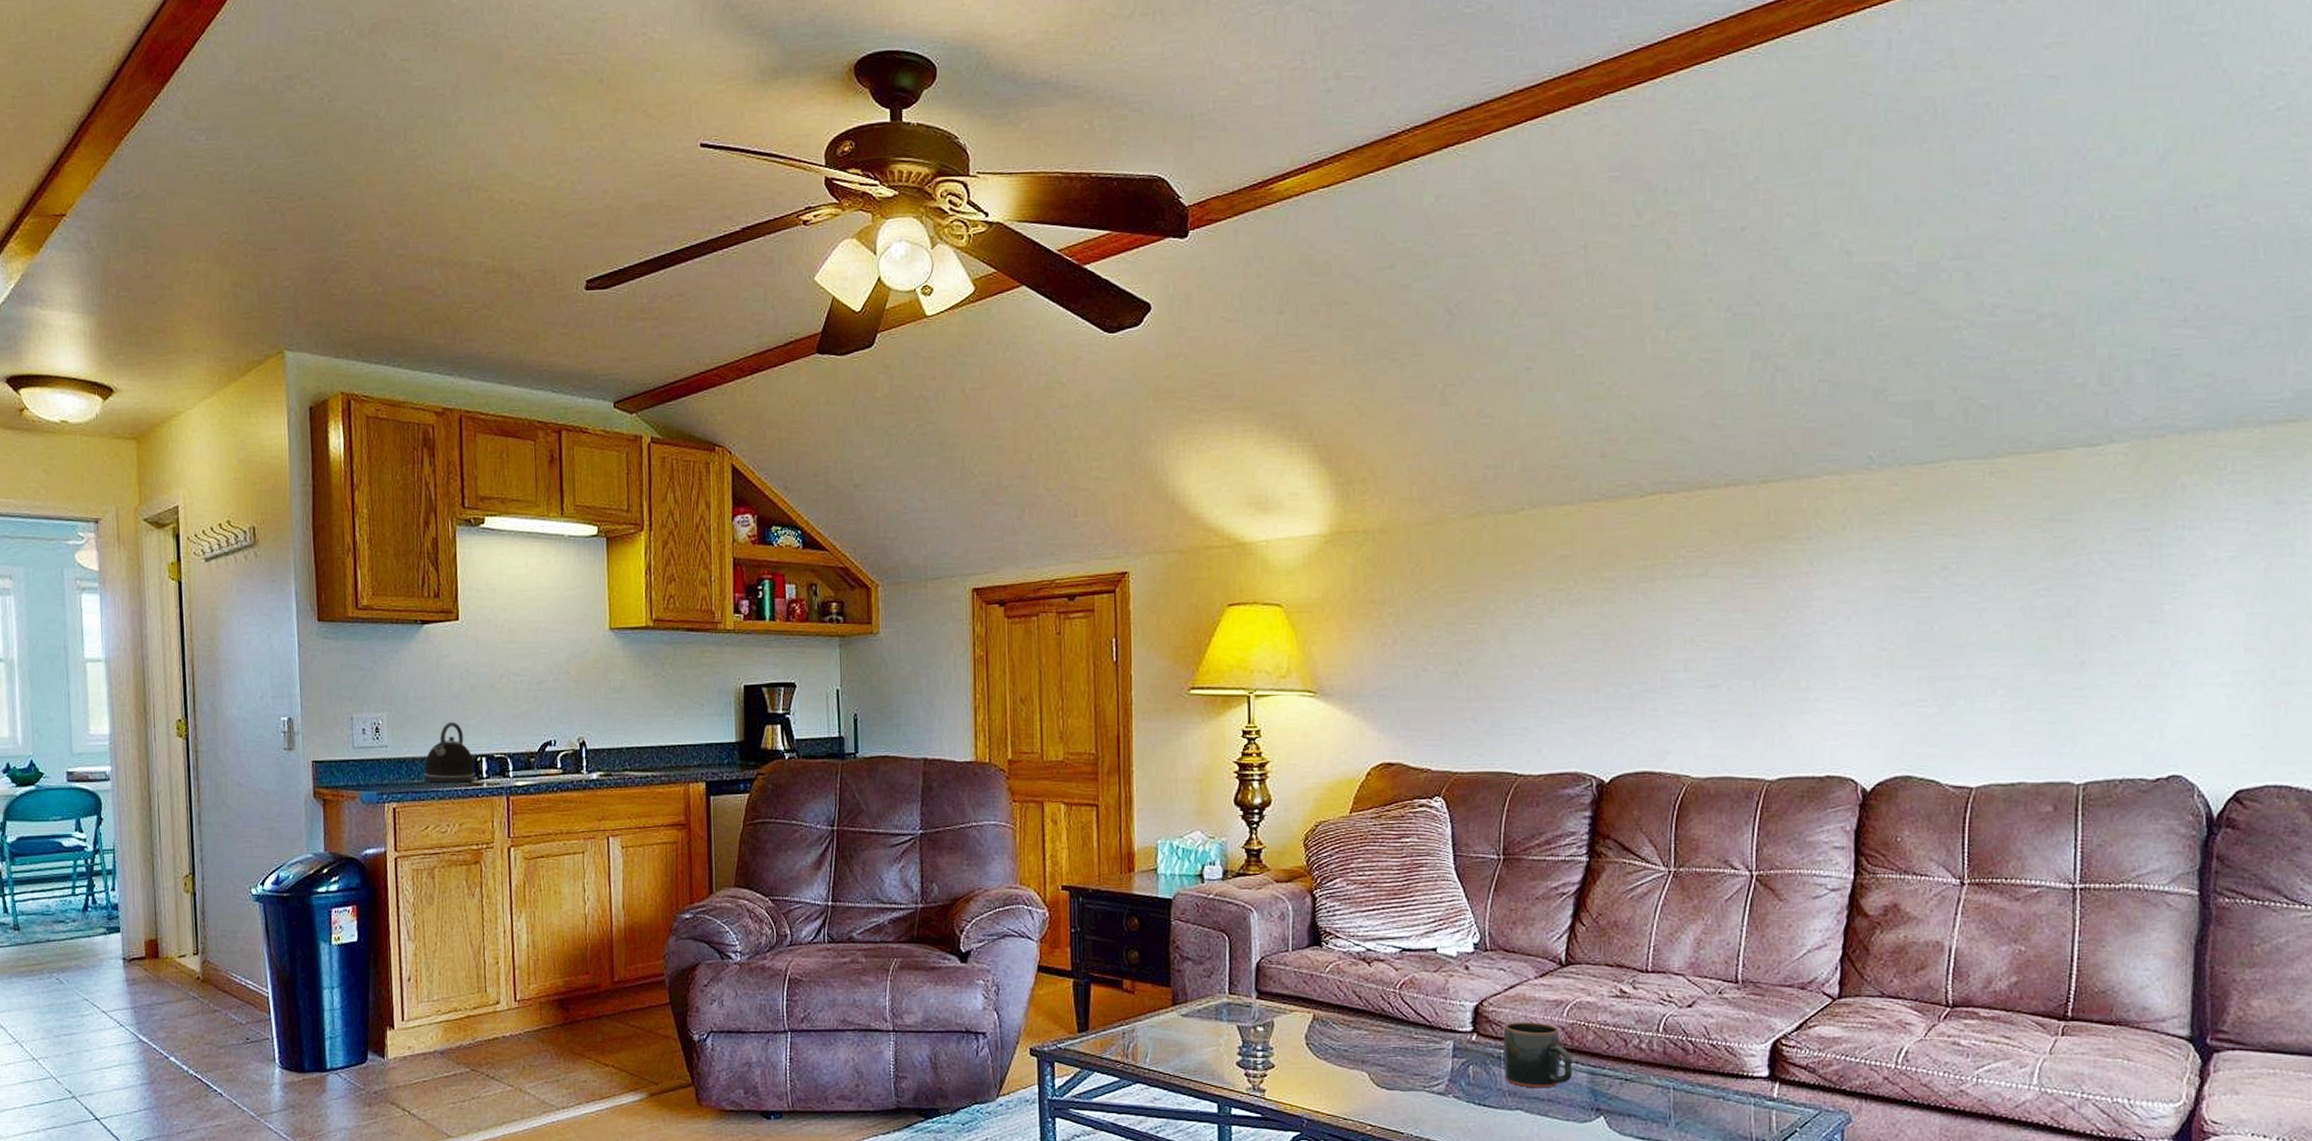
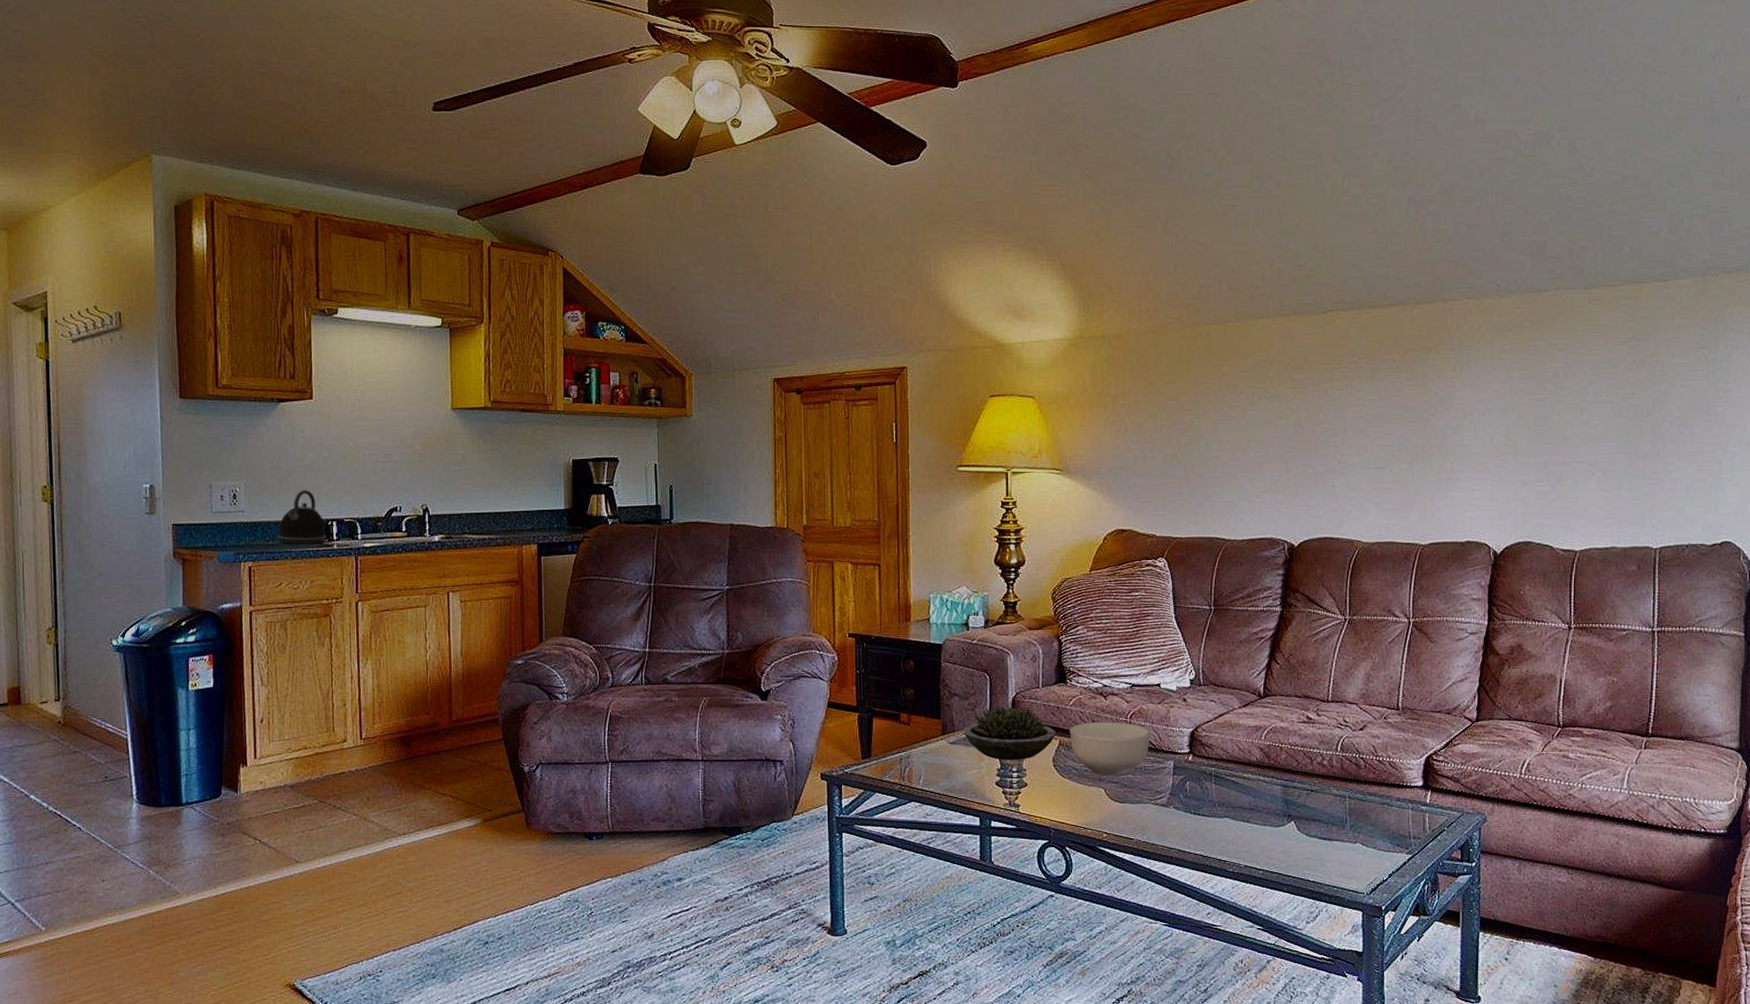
succulent plant: none [1197,970,1309,1037] -> present [963,704,1056,761]
bowl: none [1326,993,1426,1057] -> present [1070,721,1151,776]
mug: present [1503,1022,1573,1088] -> none [1214,744,1269,799]

